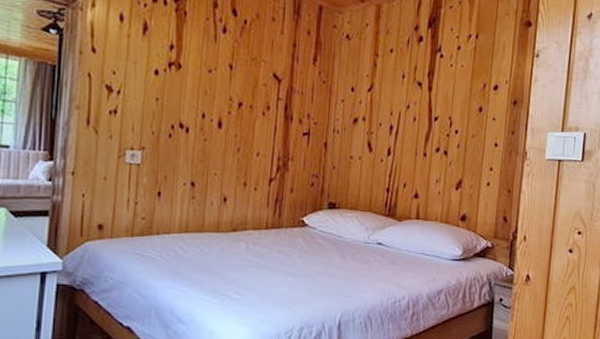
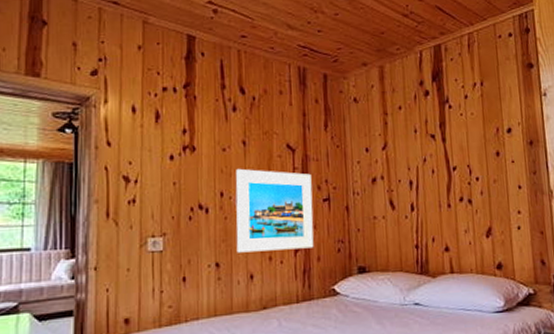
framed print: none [213,92,294,179] -> present [235,168,314,253]

